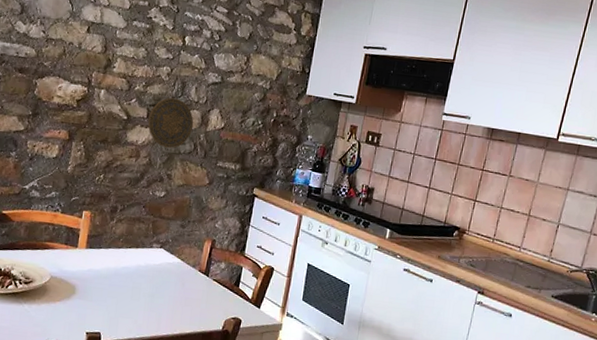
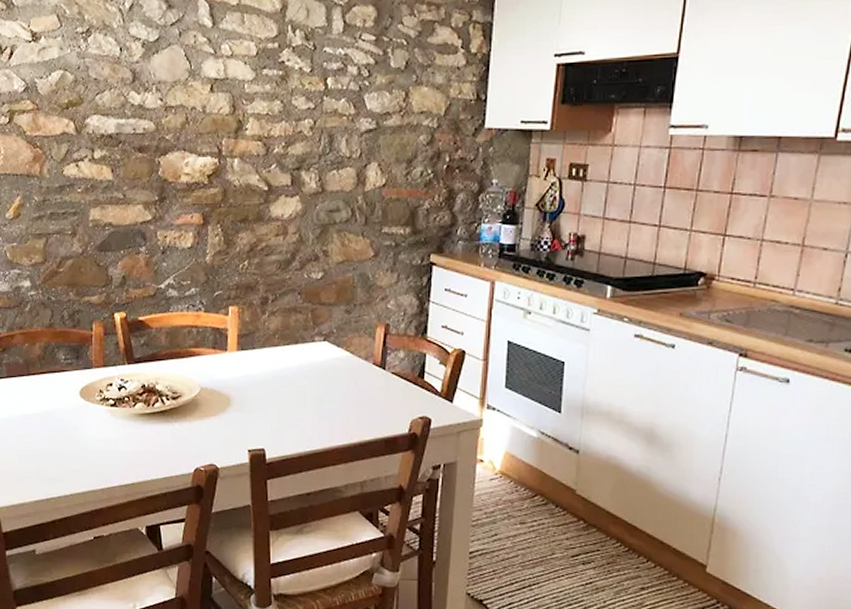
decorative plate: present [147,97,194,149] -> none [293,156,348,219]

